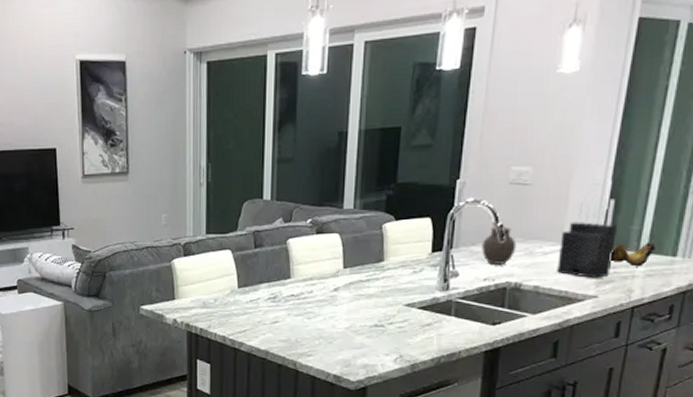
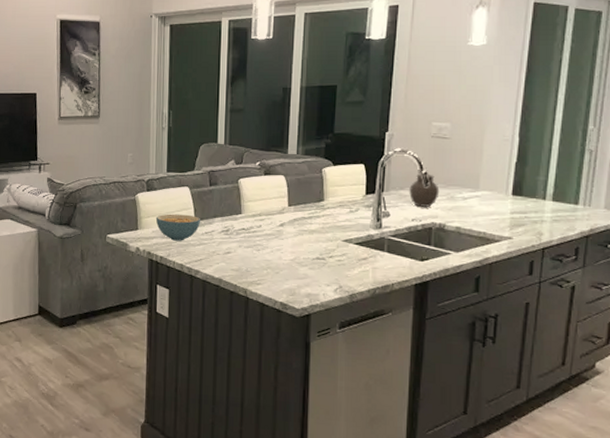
cereal bowl: none [194,281,245,311] -> present [155,214,201,241]
knife block: present [557,197,616,278] -> none [475,151,525,222]
banana bunch: present [611,242,655,267] -> none [522,191,560,213]

